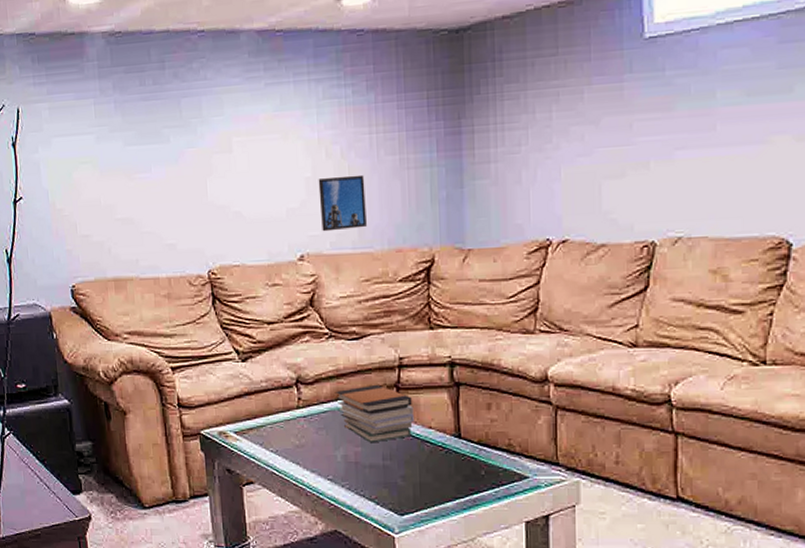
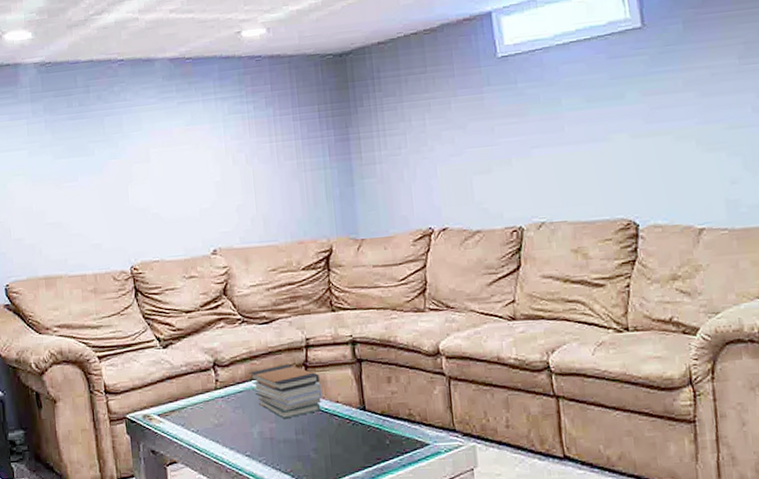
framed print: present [318,174,367,232] -> none [227,177,271,228]

